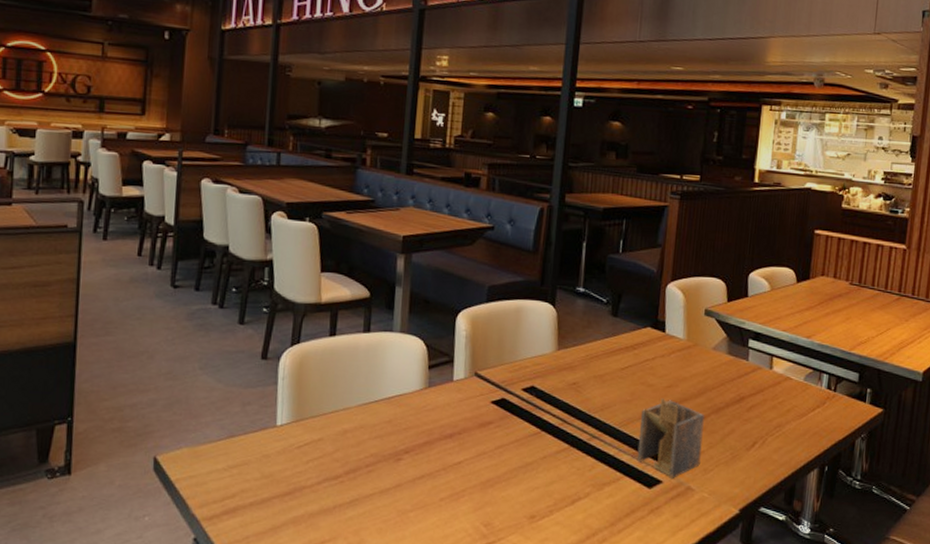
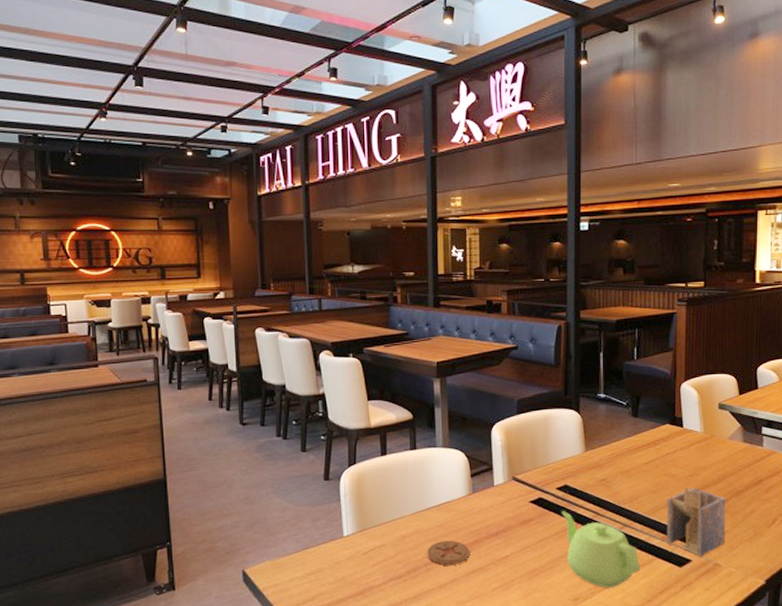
coaster: none [370,439,419,469] -> present [427,541,470,566]
teapot: none [525,416,607,507] -> present [562,511,641,588]

